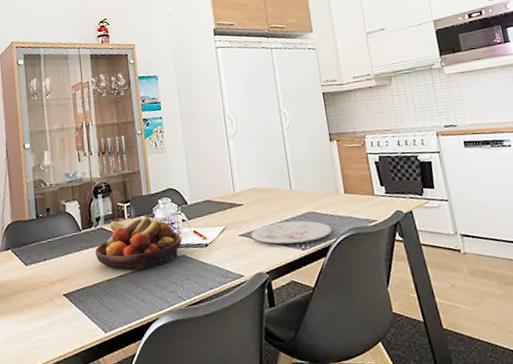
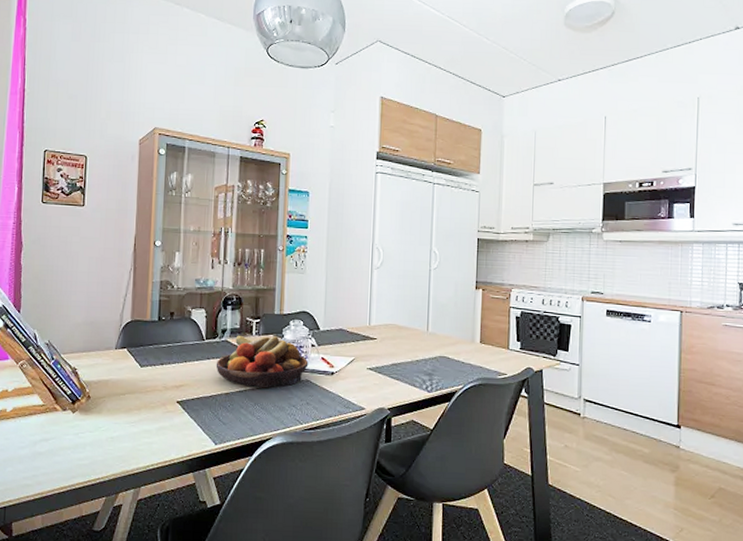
plate: present [251,220,333,244] -> none [379,362,461,385]

